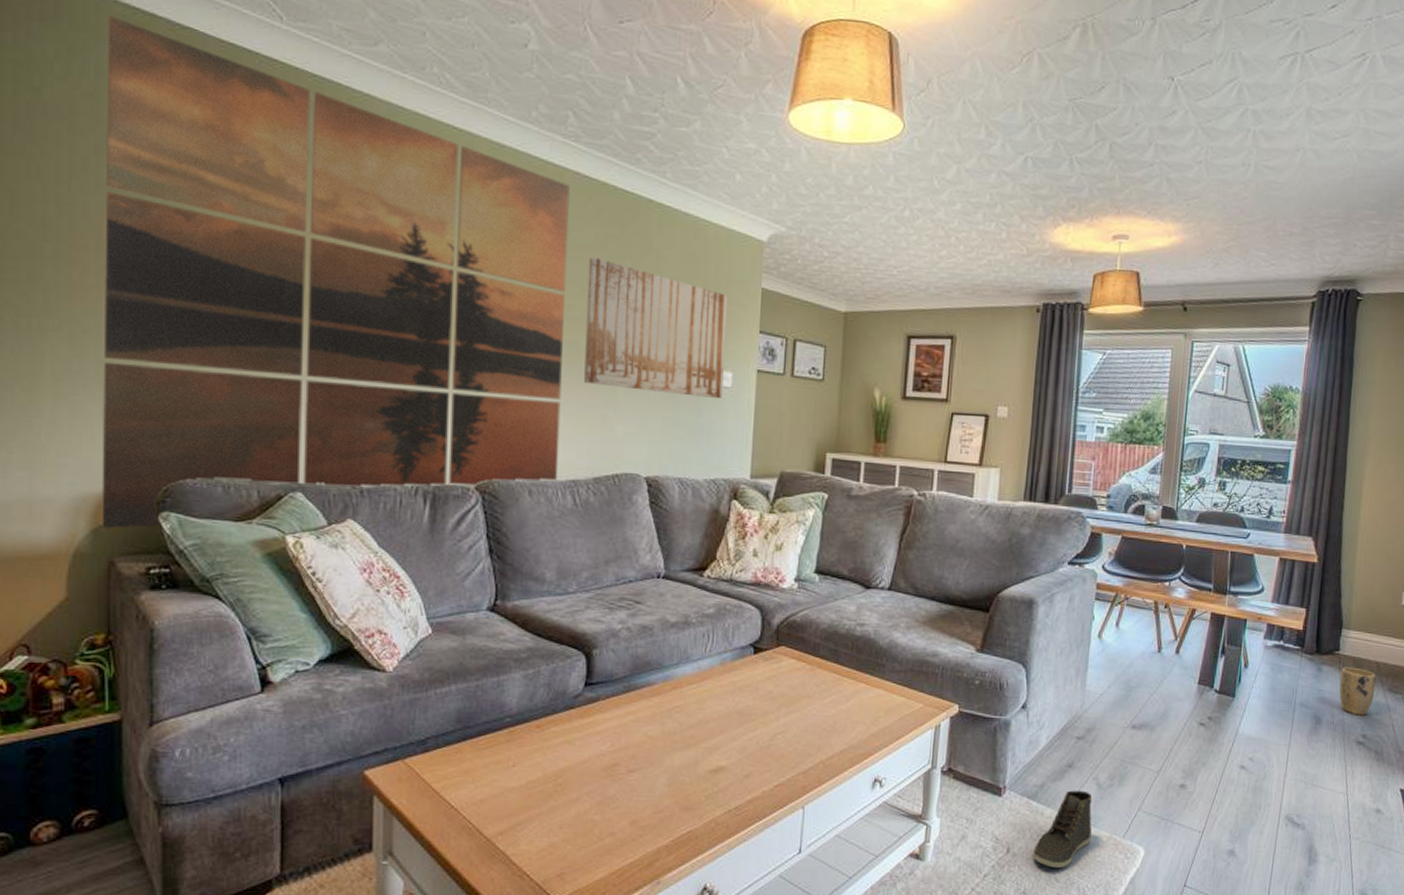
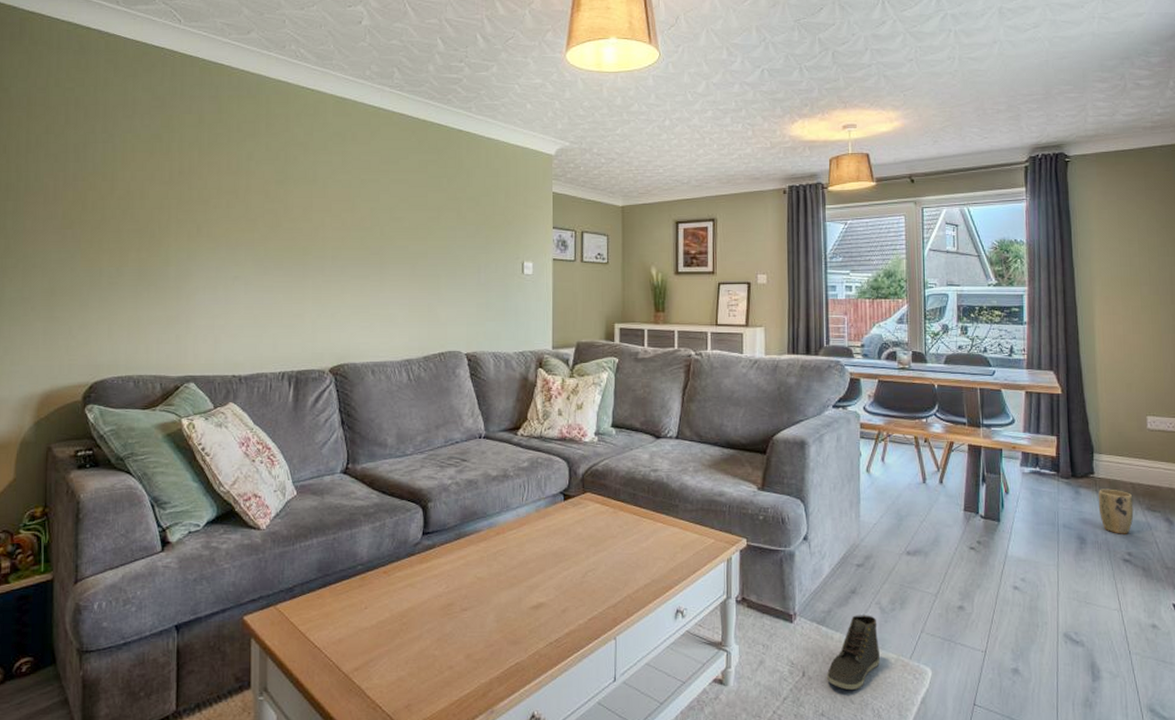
wall art: present [101,16,570,529] -> none [42,32,397,421]
wall art: present [584,257,729,399] -> none [413,178,526,285]

